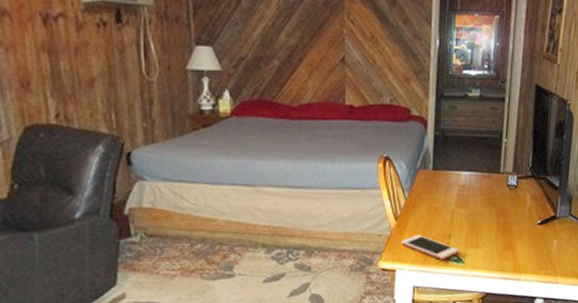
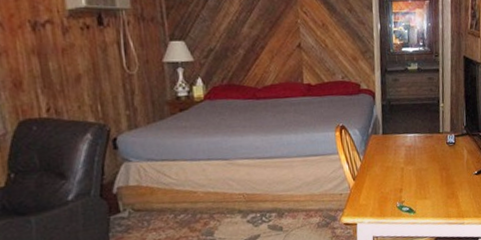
cell phone: present [401,235,460,260] -> none [360,191,411,212]

